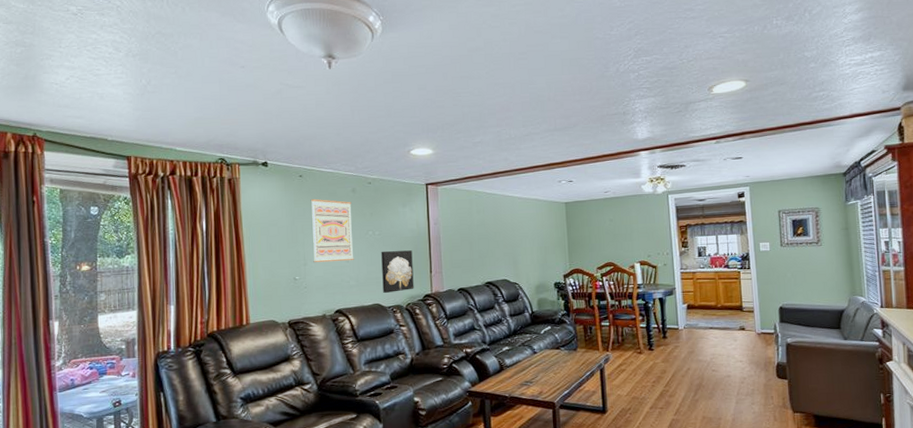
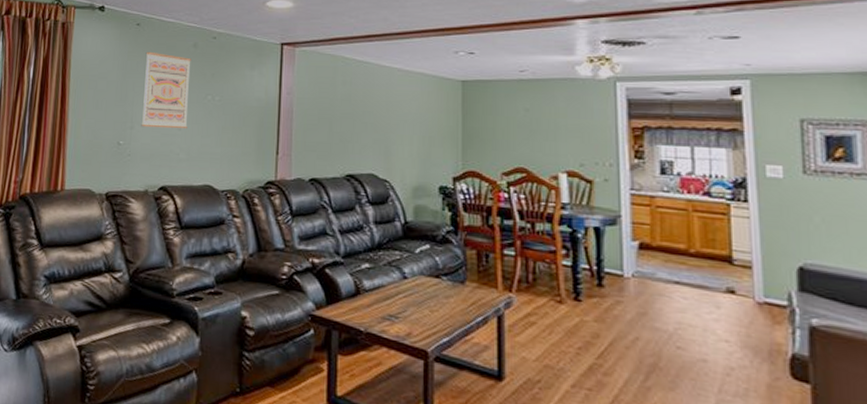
wall art: present [381,250,414,294] -> none [217,122,257,174]

